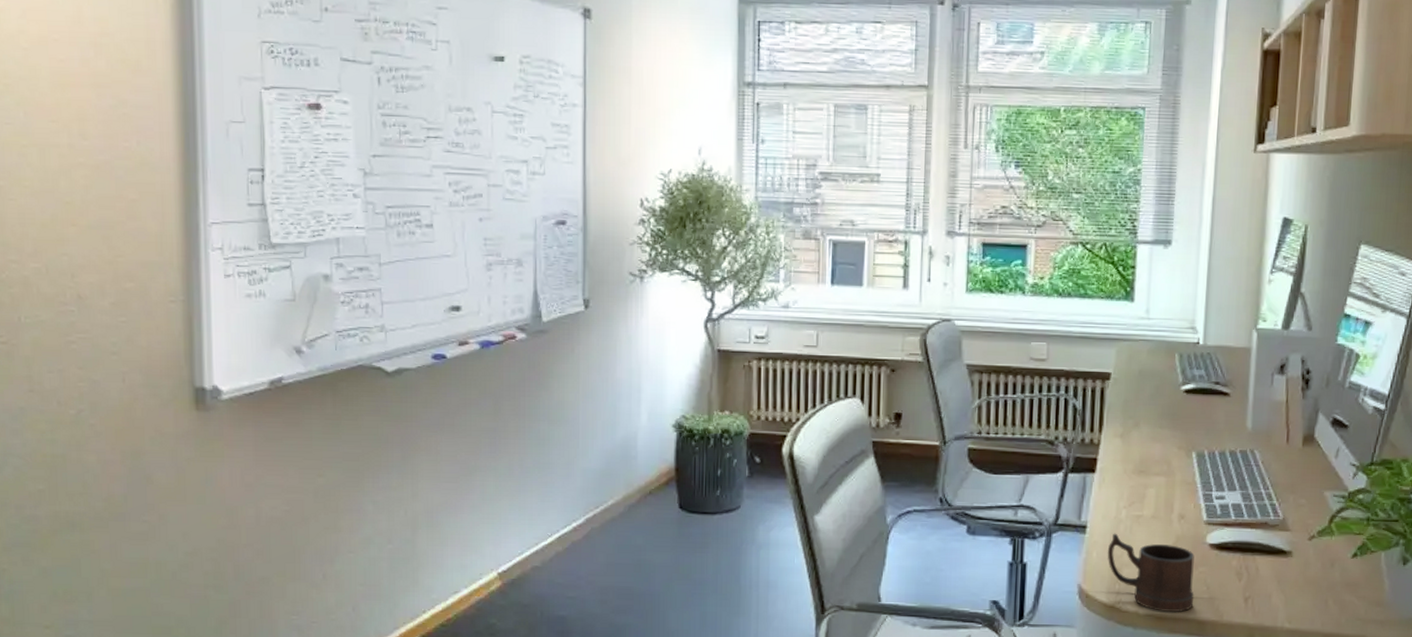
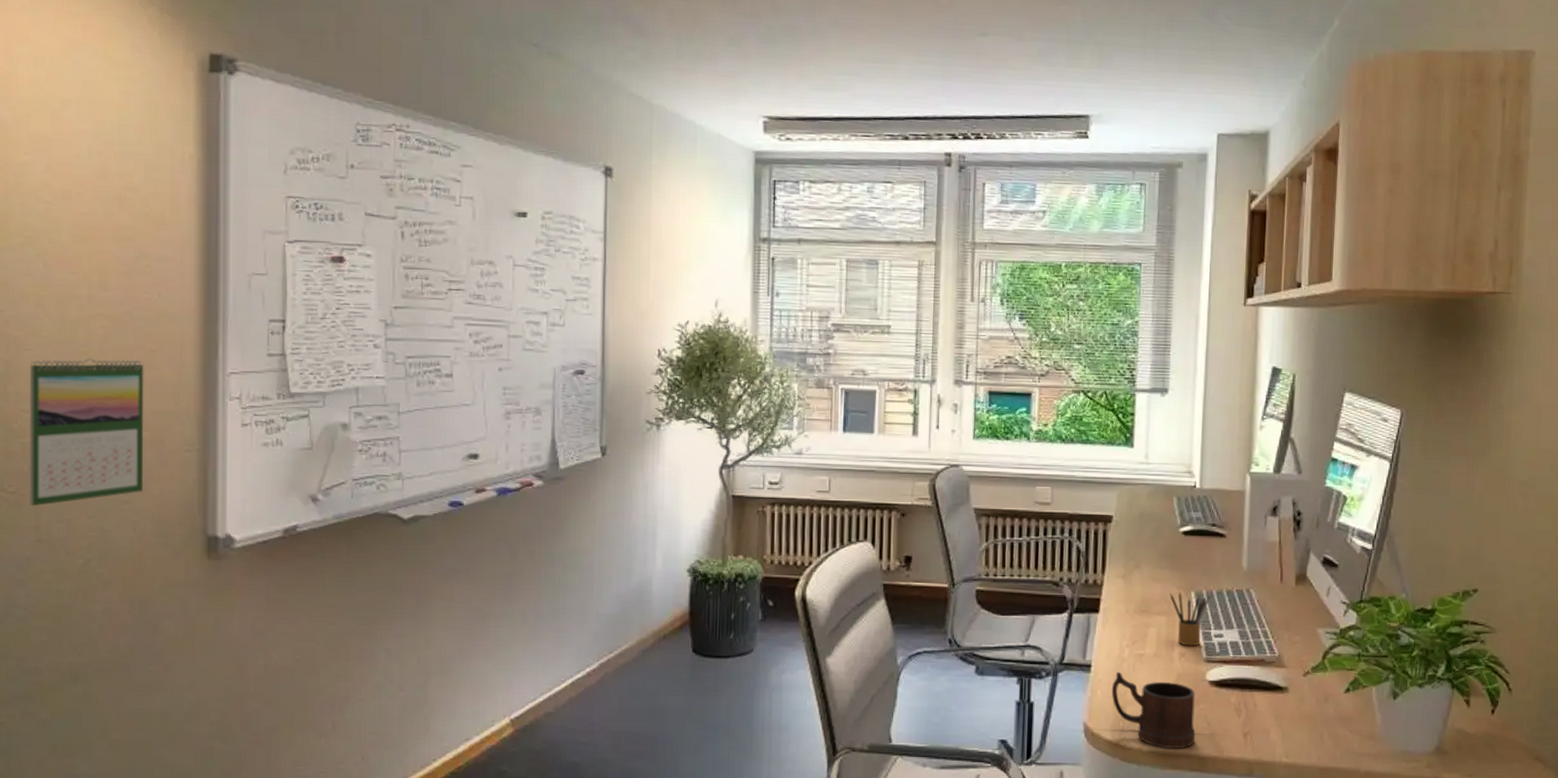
calendar: none [15,208,130,357] -> present [29,358,144,507]
pencil box: none [1169,452,1213,508] -> present [1170,591,1211,646]

